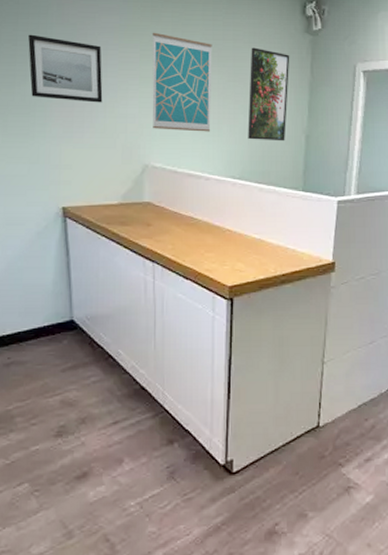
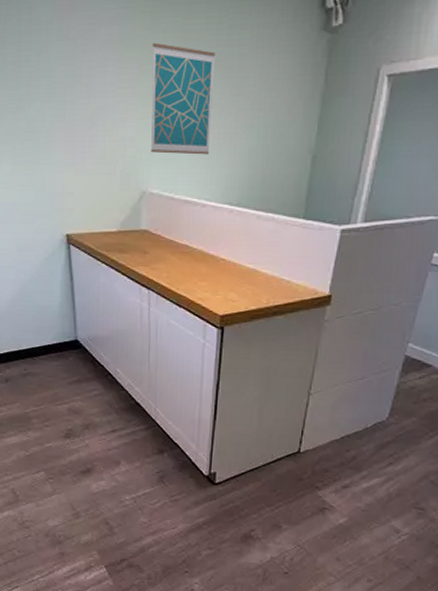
wall art: present [28,34,103,103] -> none [31,54,102,126]
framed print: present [248,47,290,141] -> none [248,53,302,164]

